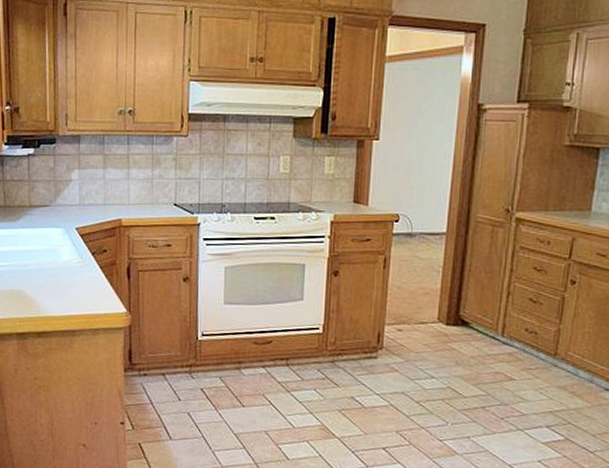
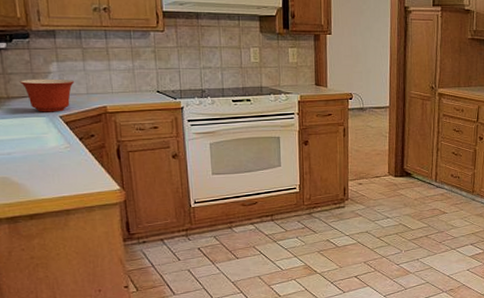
mixing bowl: none [42,187,94,223] -> present [19,78,75,112]

